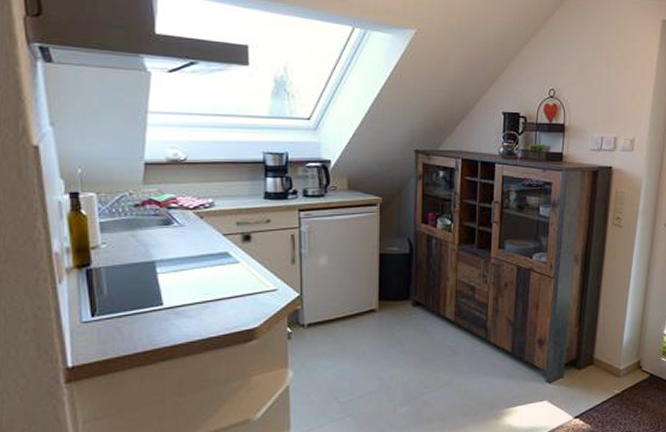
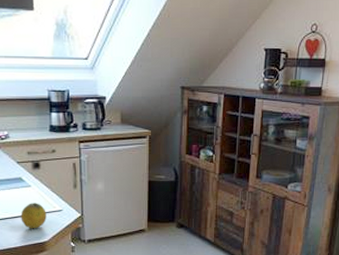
fruit: none [225,282,258,313] -> present [20,203,47,229]

